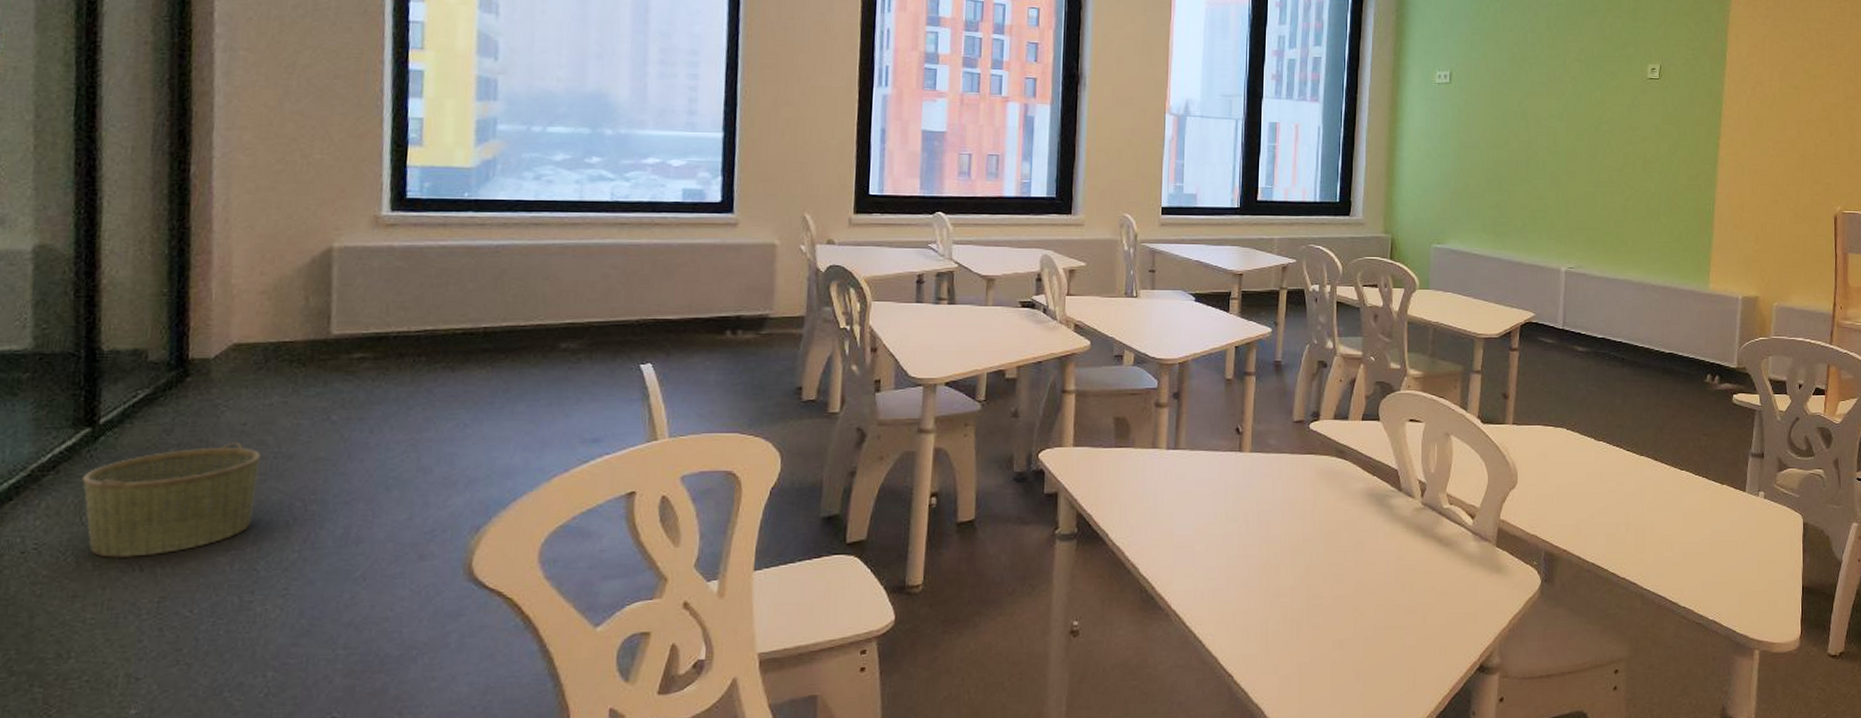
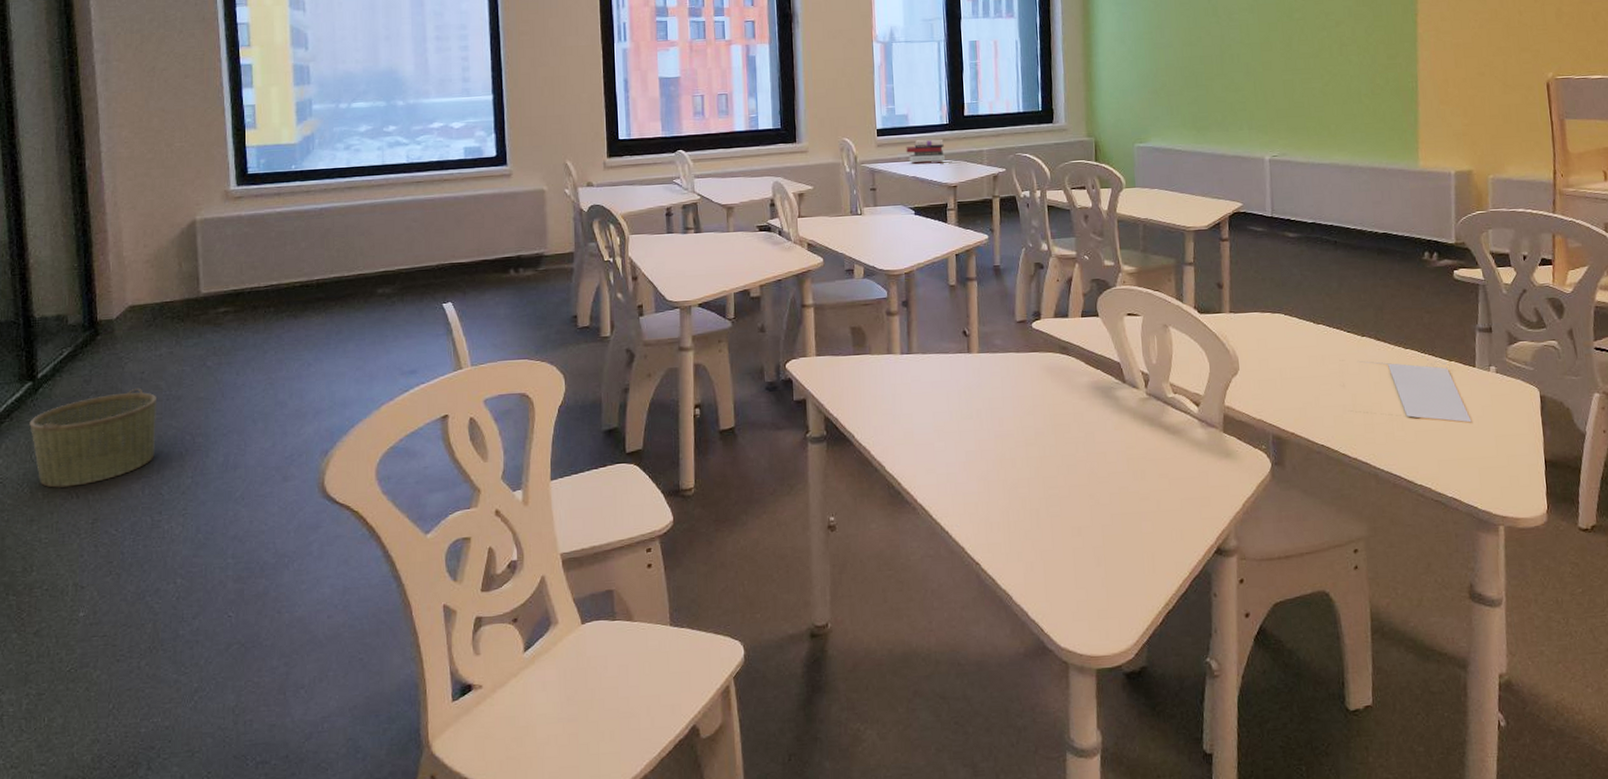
books: none [1191,222,1234,249] -> present [906,139,946,164]
paper: none [1616,478,1738,547] -> present [1339,360,1472,423]

